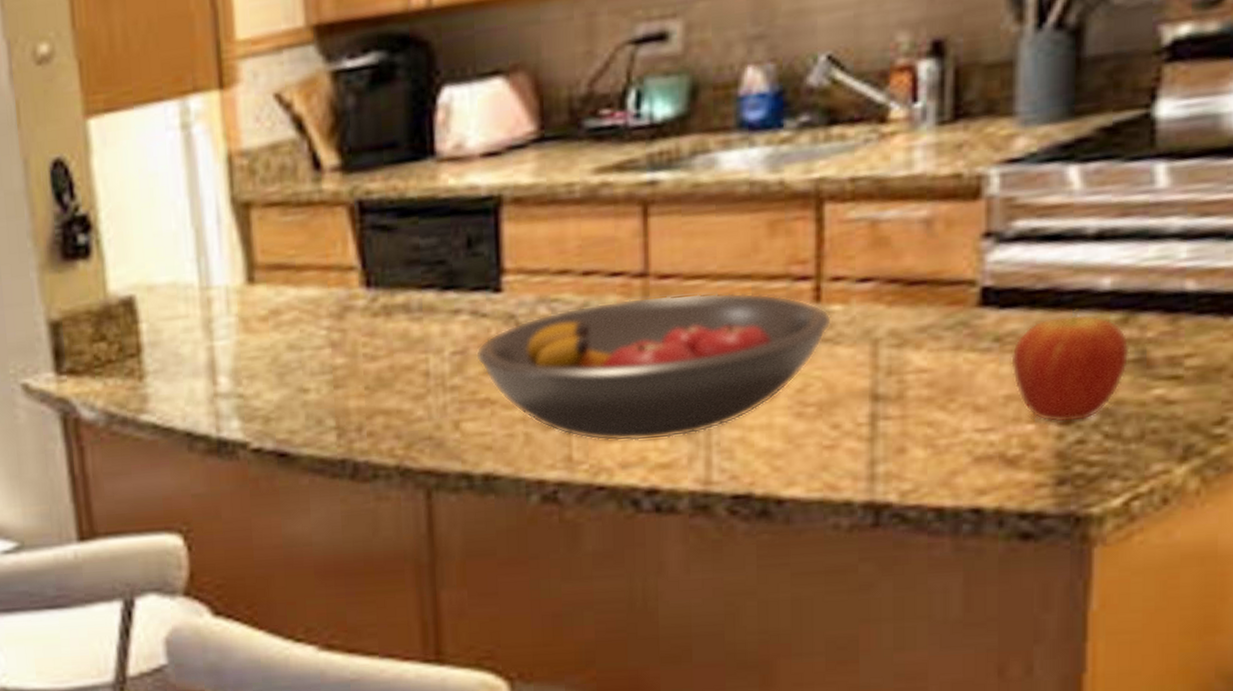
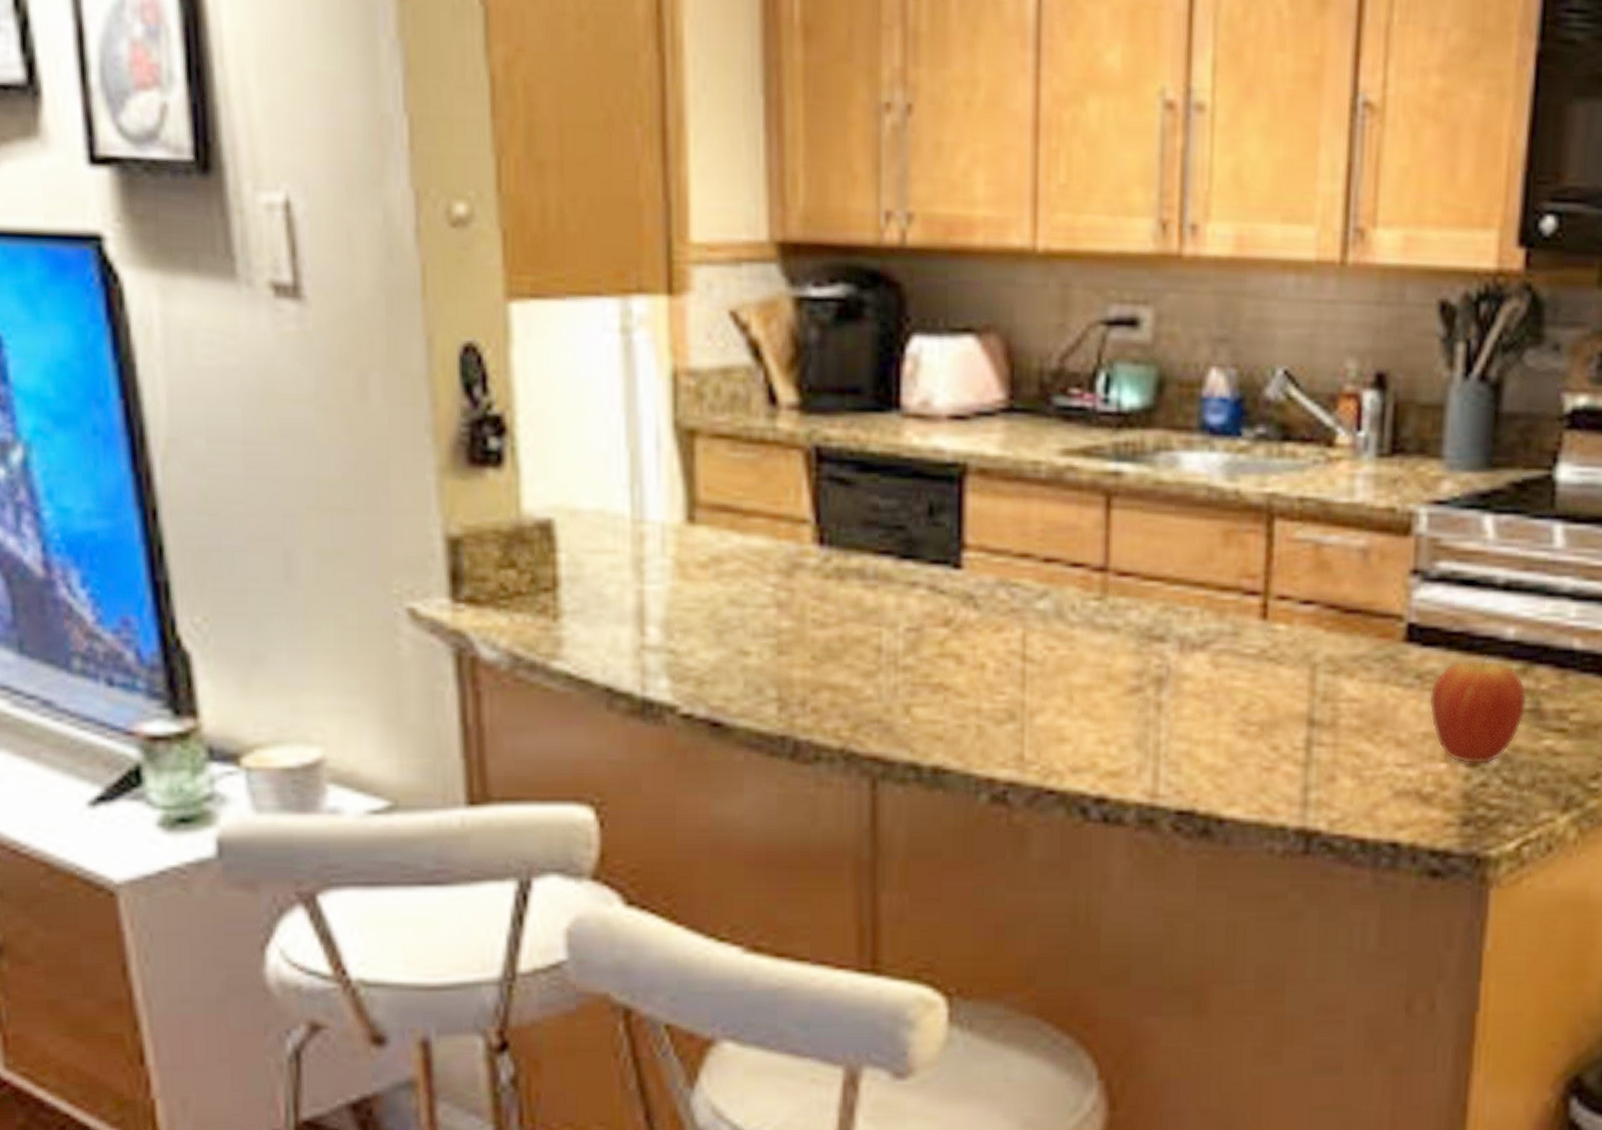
fruit bowl: present [475,292,833,442] -> none [930,593,1277,746]

